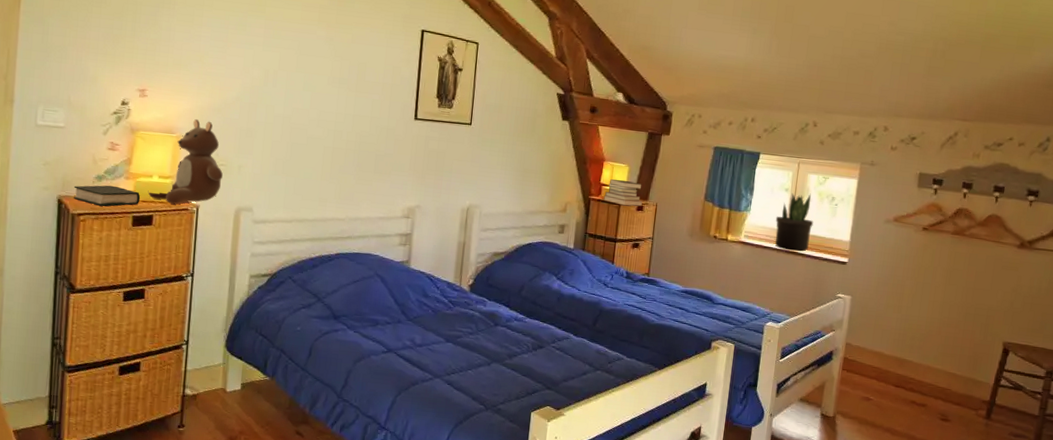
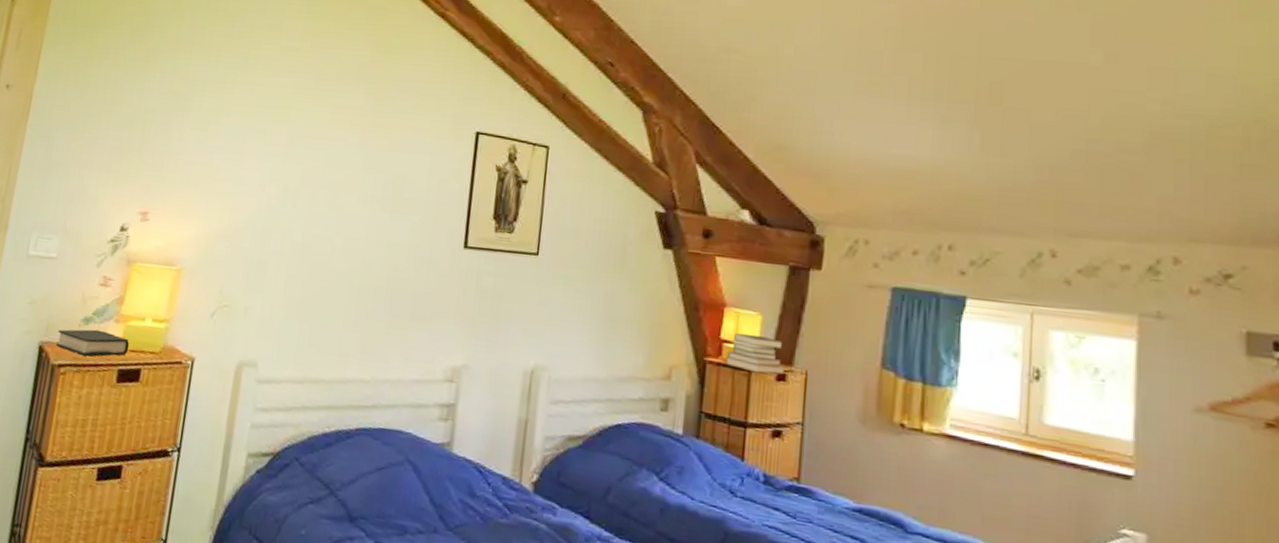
teddy bear: present [148,119,223,205] -> none [138,248,226,356]
planter: present [775,193,814,252] -> none [1000,360,1066,455]

